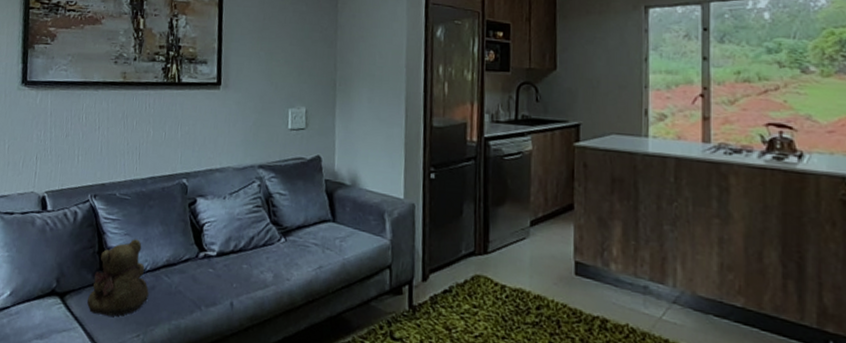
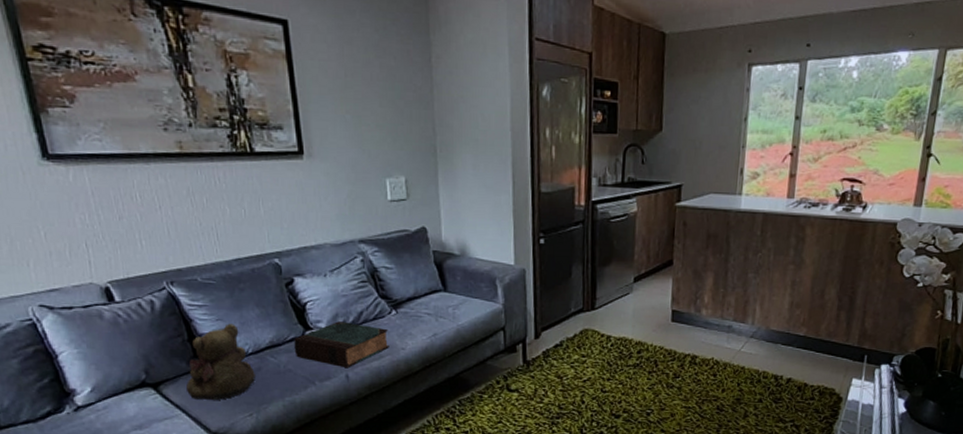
book: none [187,245,275,296] -> present [294,321,389,369]

